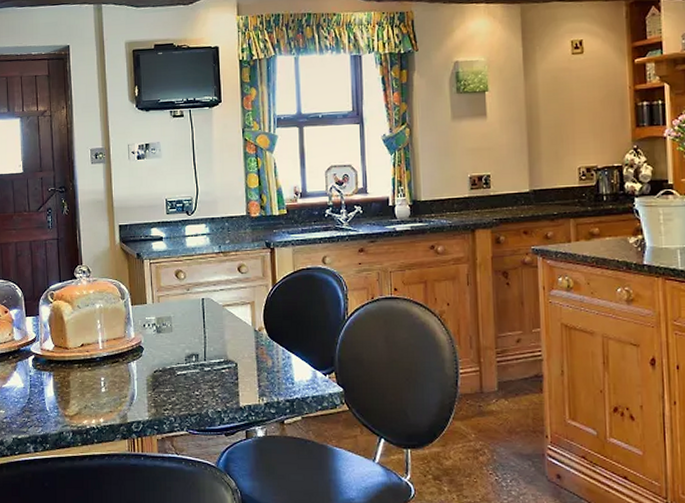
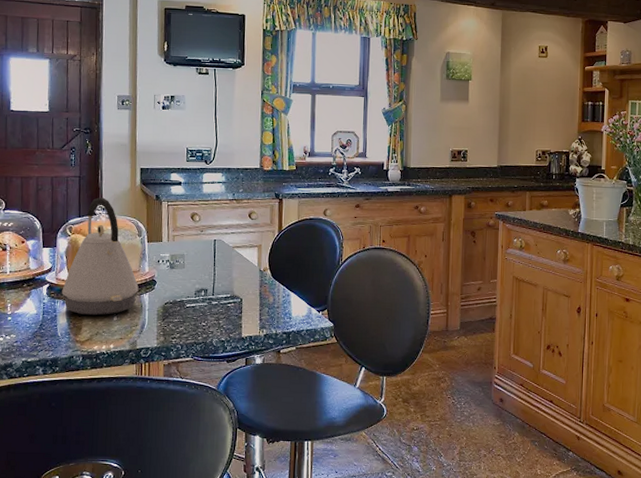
kettle: none [47,259,126,388] -> present [62,197,139,316]

